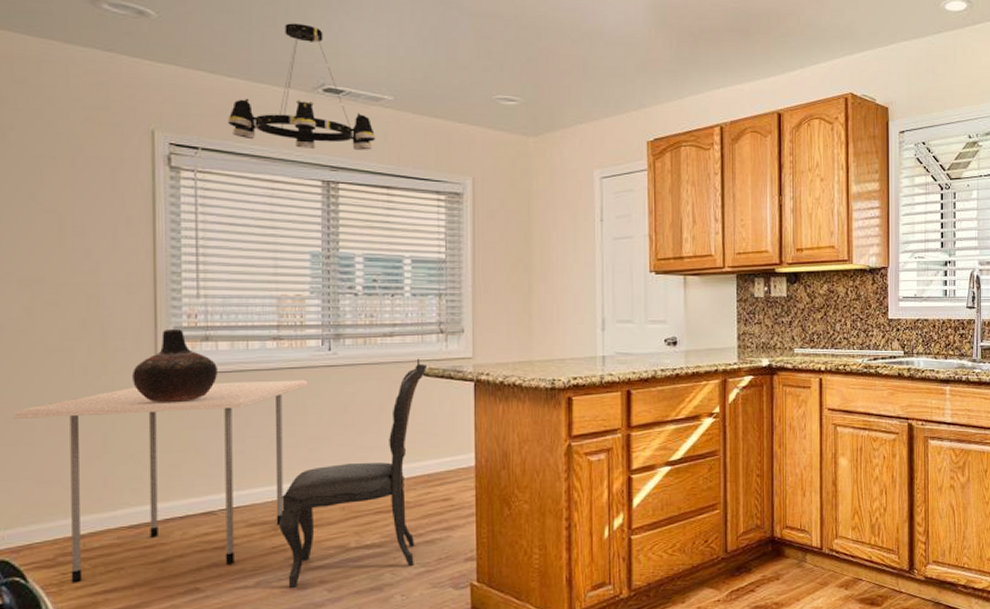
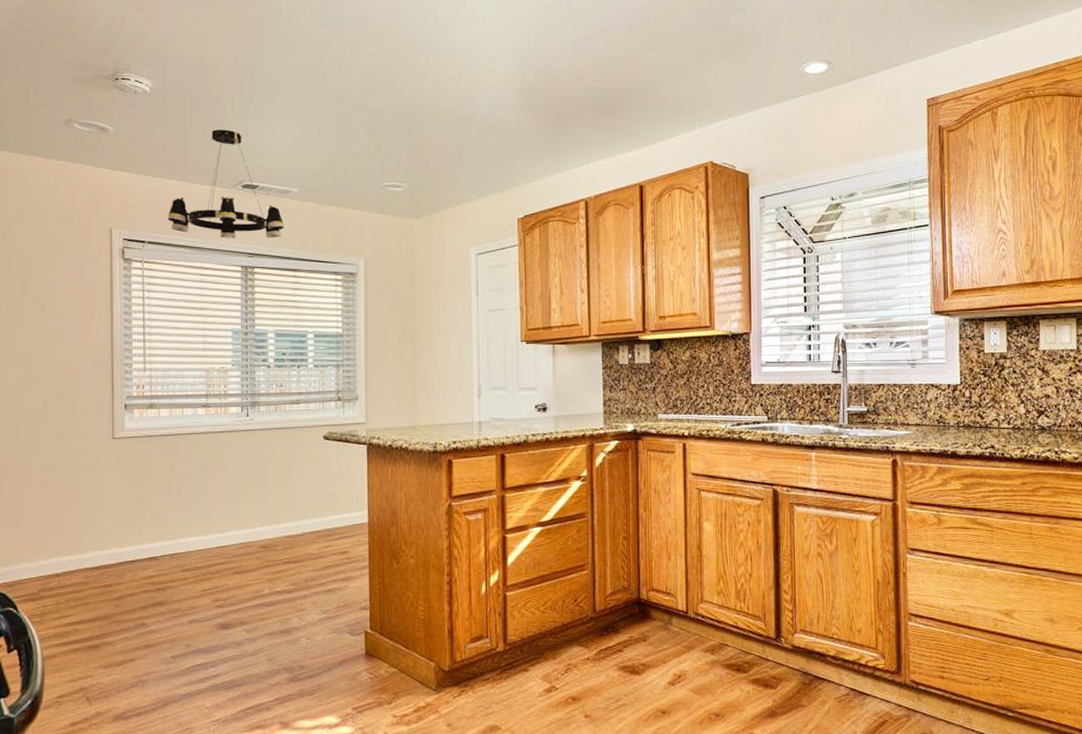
dining table: present [13,379,308,583] -> none [9,442,230,615]
vase: present [132,328,219,403] -> none [95,398,160,462]
dining chair: present [279,358,428,588] -> none [208,424,328,627]

